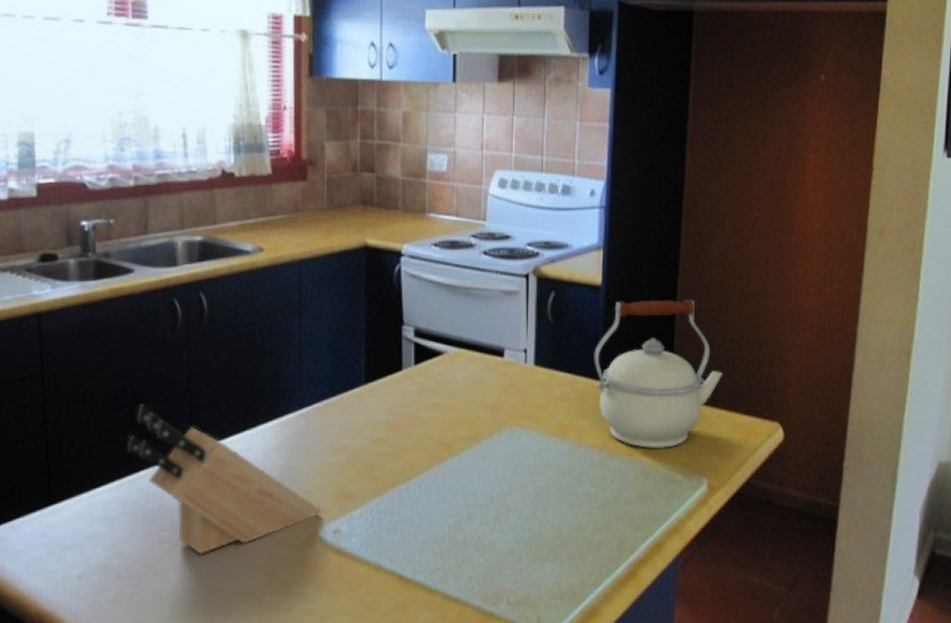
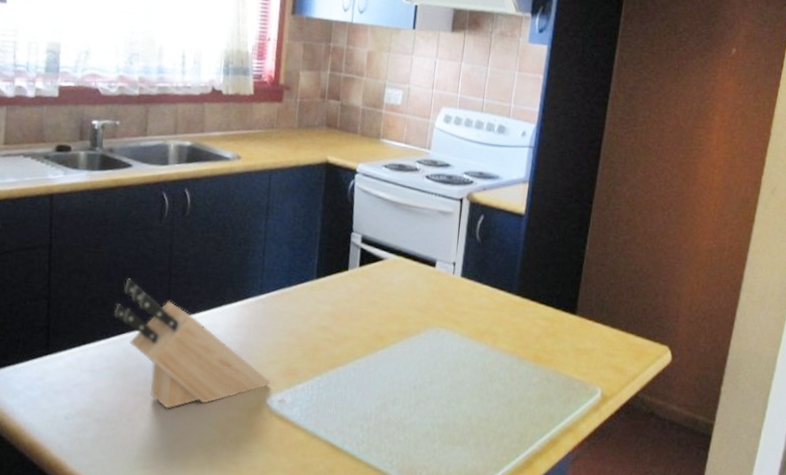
kettle: present [594,299,723,448] -> none [512,228,623,359]

